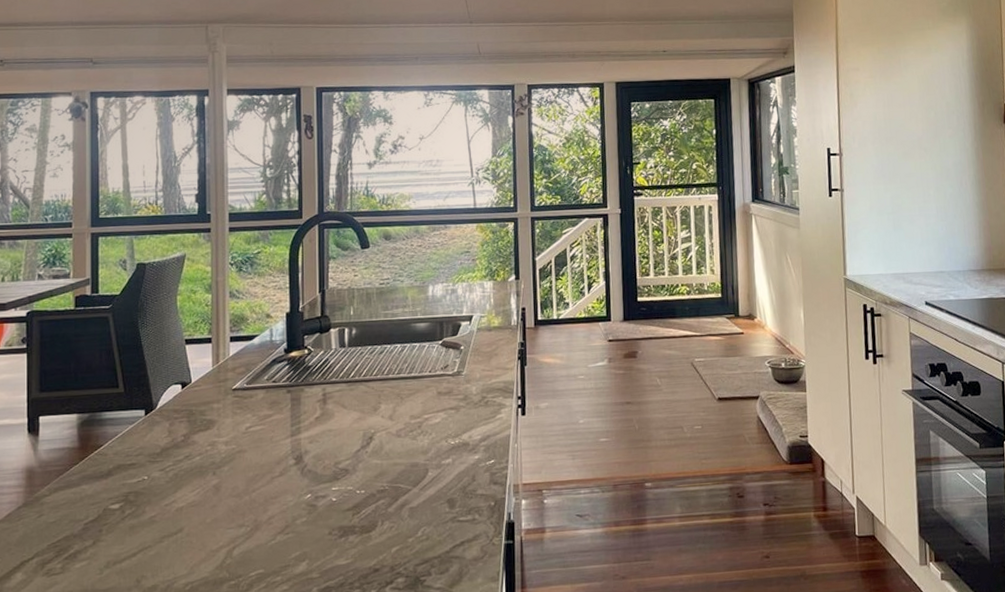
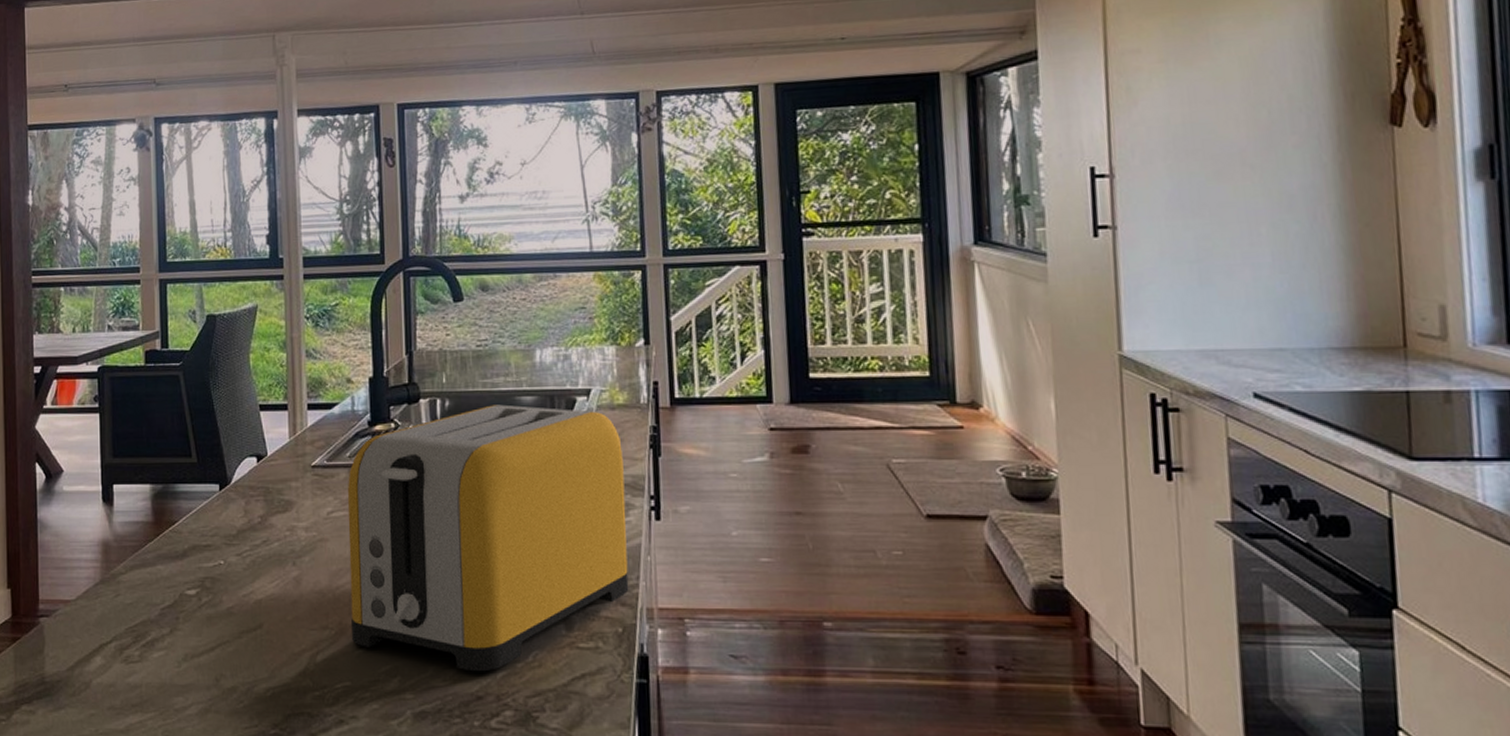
toaster: none [264,330,500,549] -> present [347,404,629,672]

